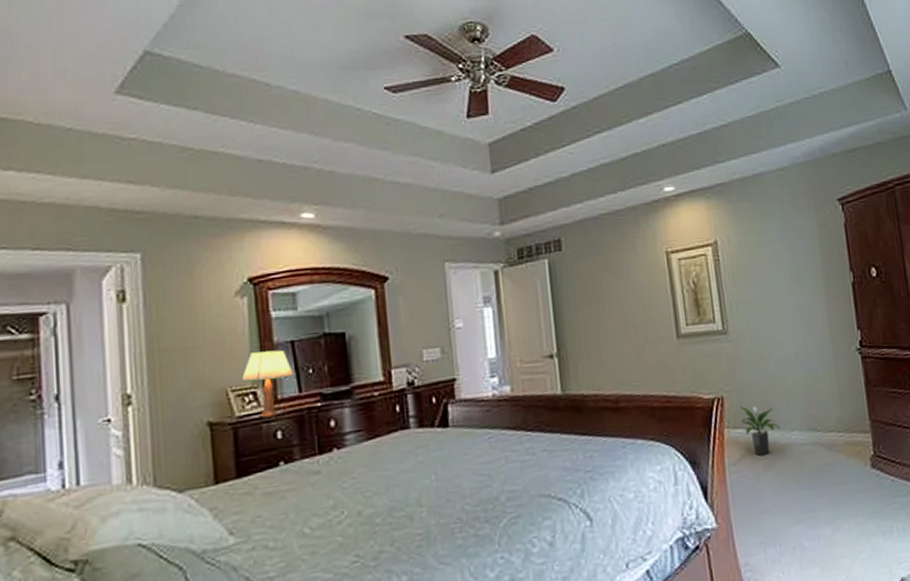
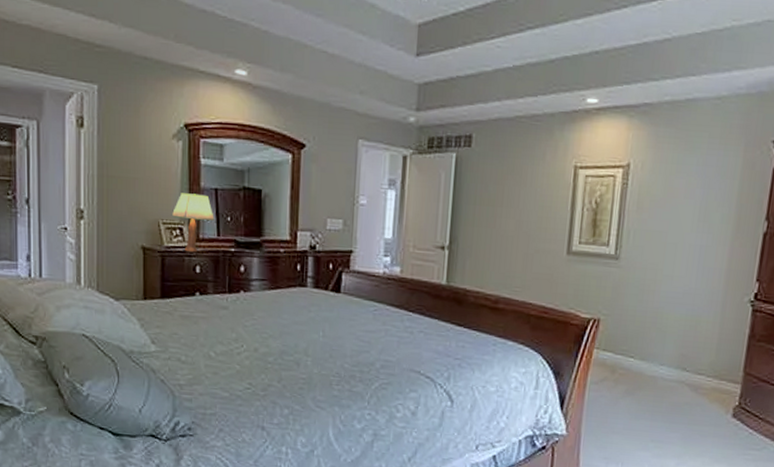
potted plant: present [739,406,780,456] -> none [612,332,650,382]

